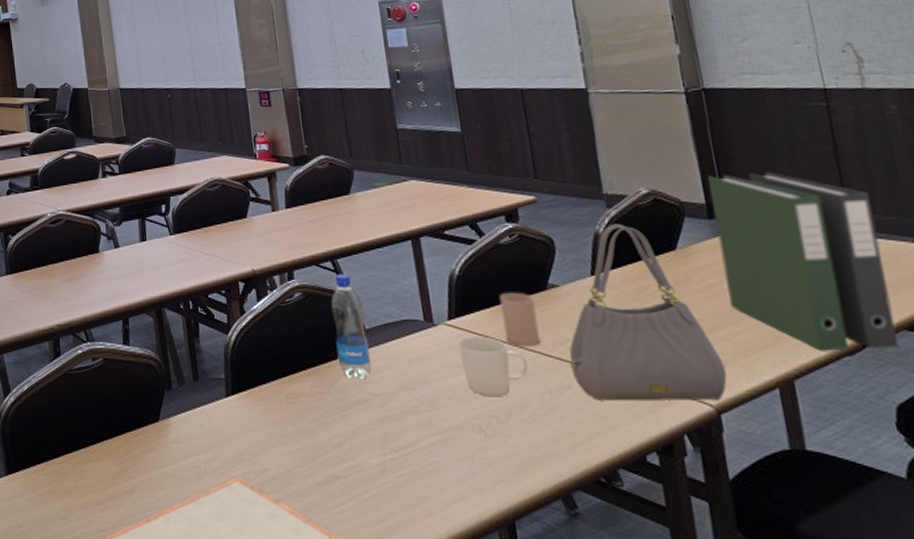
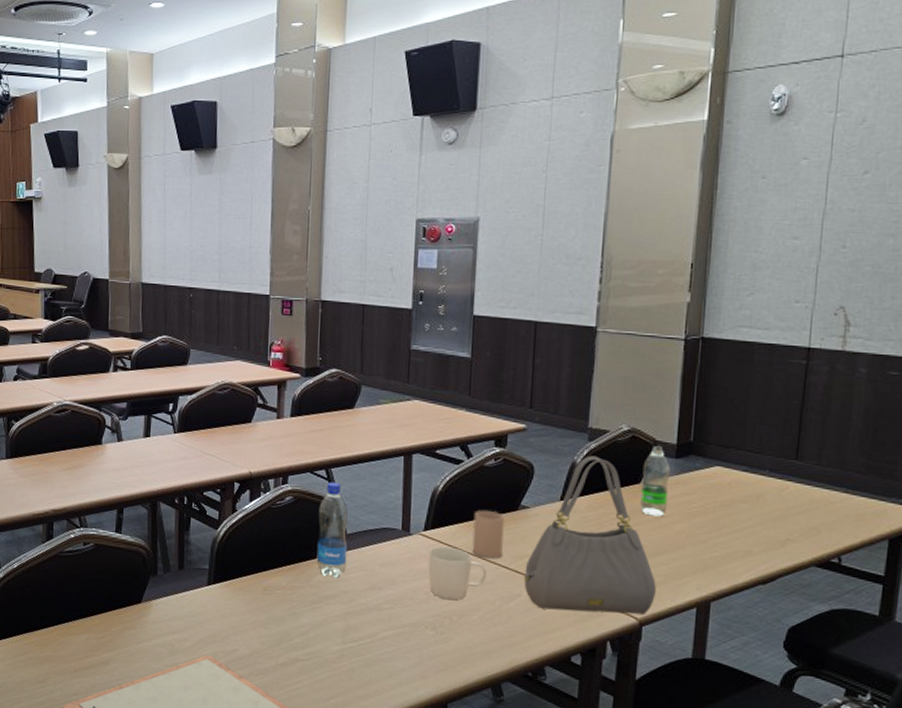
bottle: none [673,206,714,285] -> present [640,445,671,517]
binder: present [708,172,899,350] -> none [675,419,819,581]

